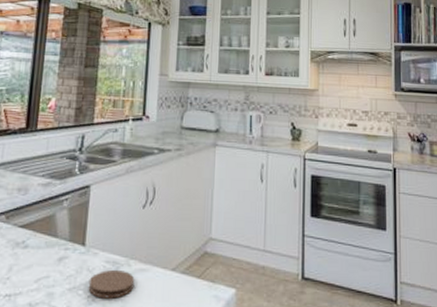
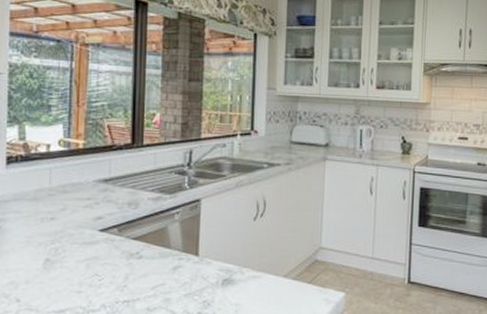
coaster: present [88,269,135,299] -> none [203,276,248,303]

